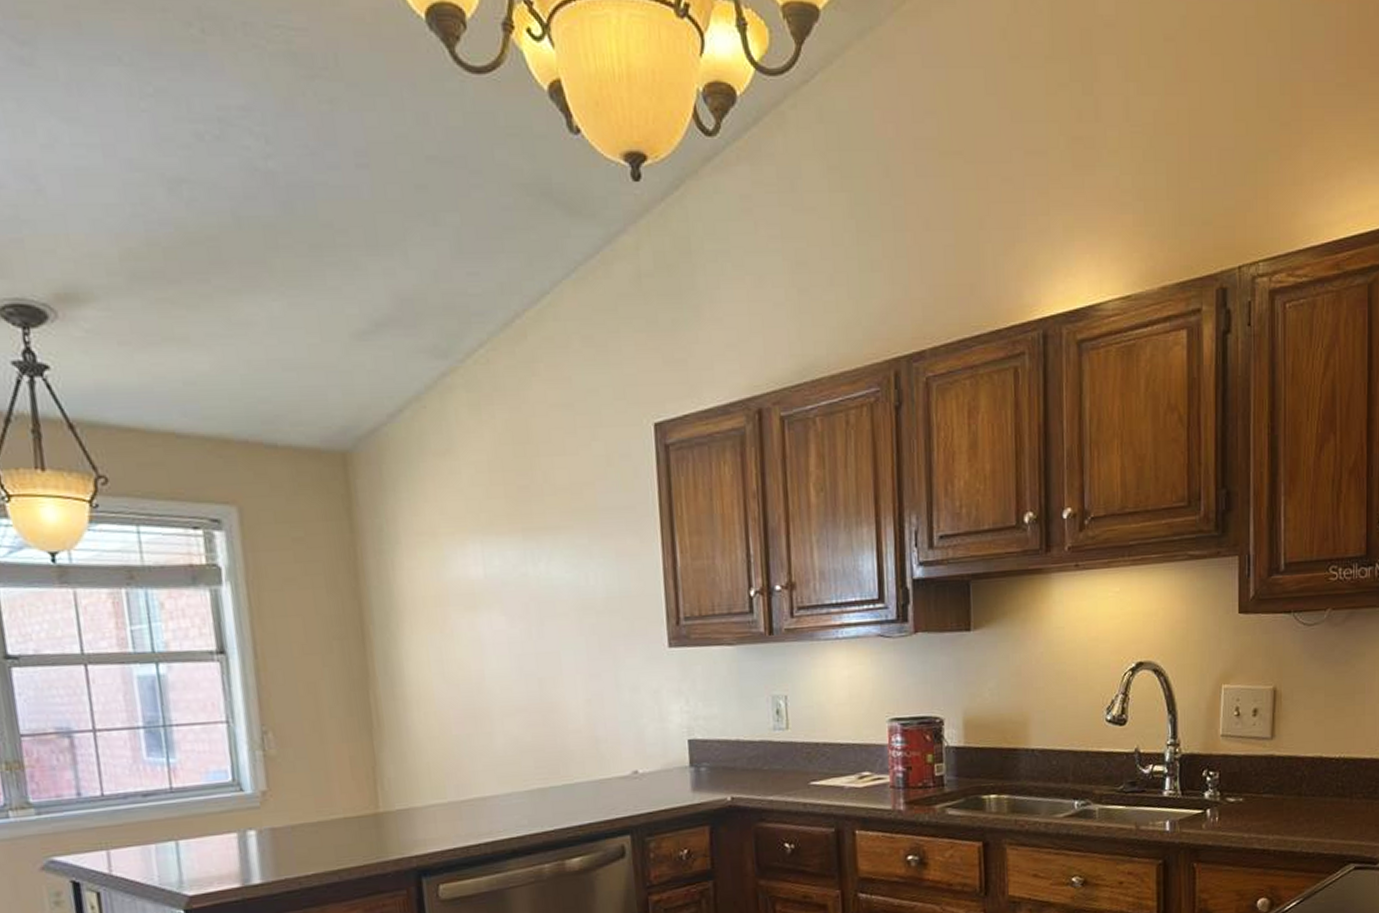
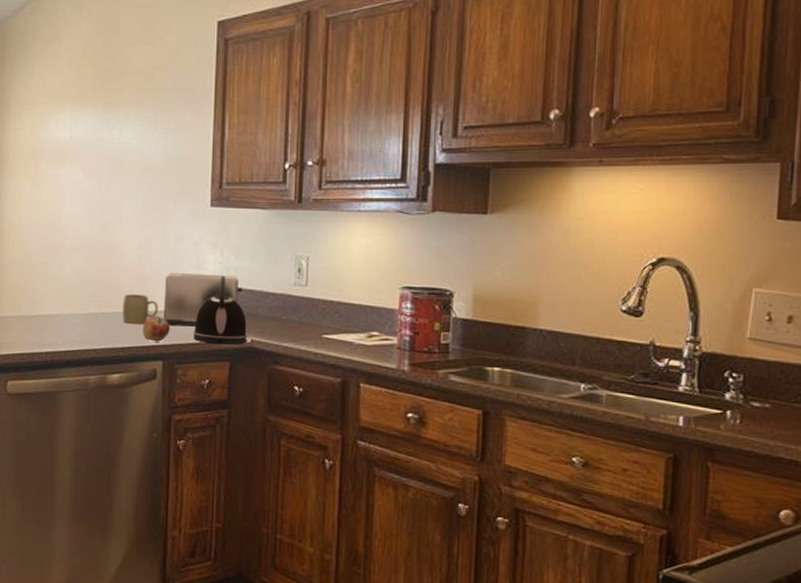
mug: none [574,759,619,796] -> present [123,294,159,324]
fruit: none [602,782,636,814] -> present [143,315,170,342]
toaster: none [623,726,717,793] -> present [164,272,243,327]
kettle: none [663,727,727,808] -> present [193,276,248,345]

